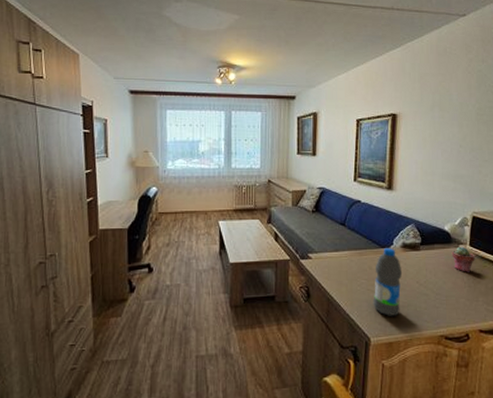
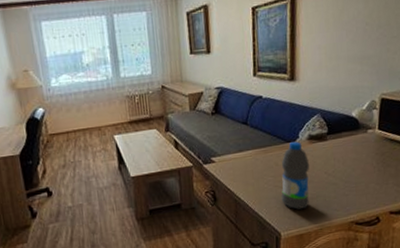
potted succulent: present [451,247,475,272] -> none [360,132,385,157]

